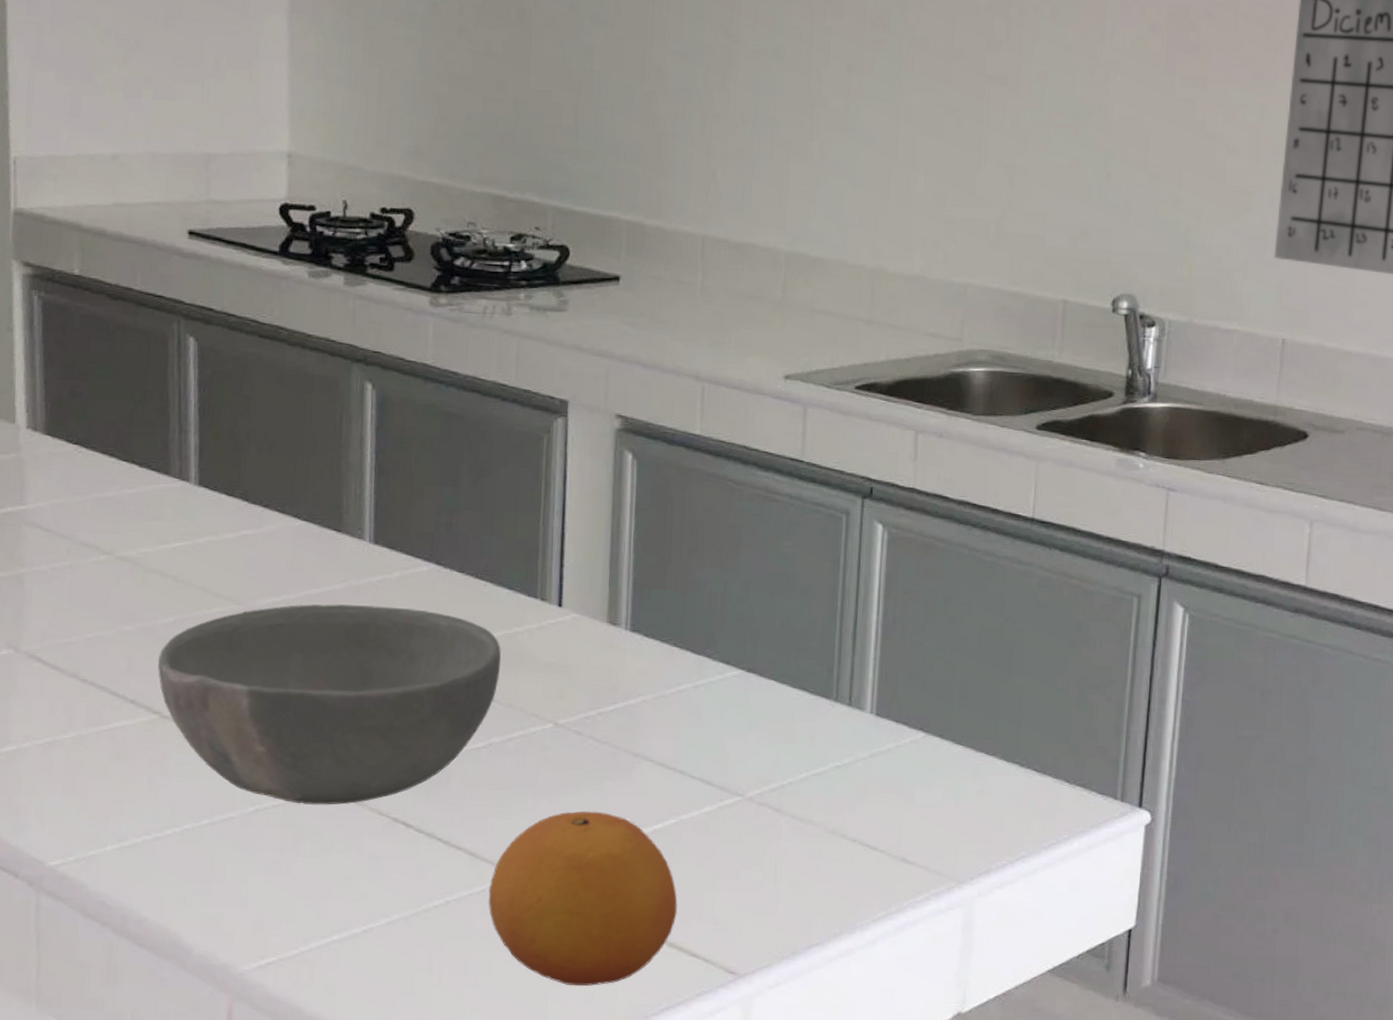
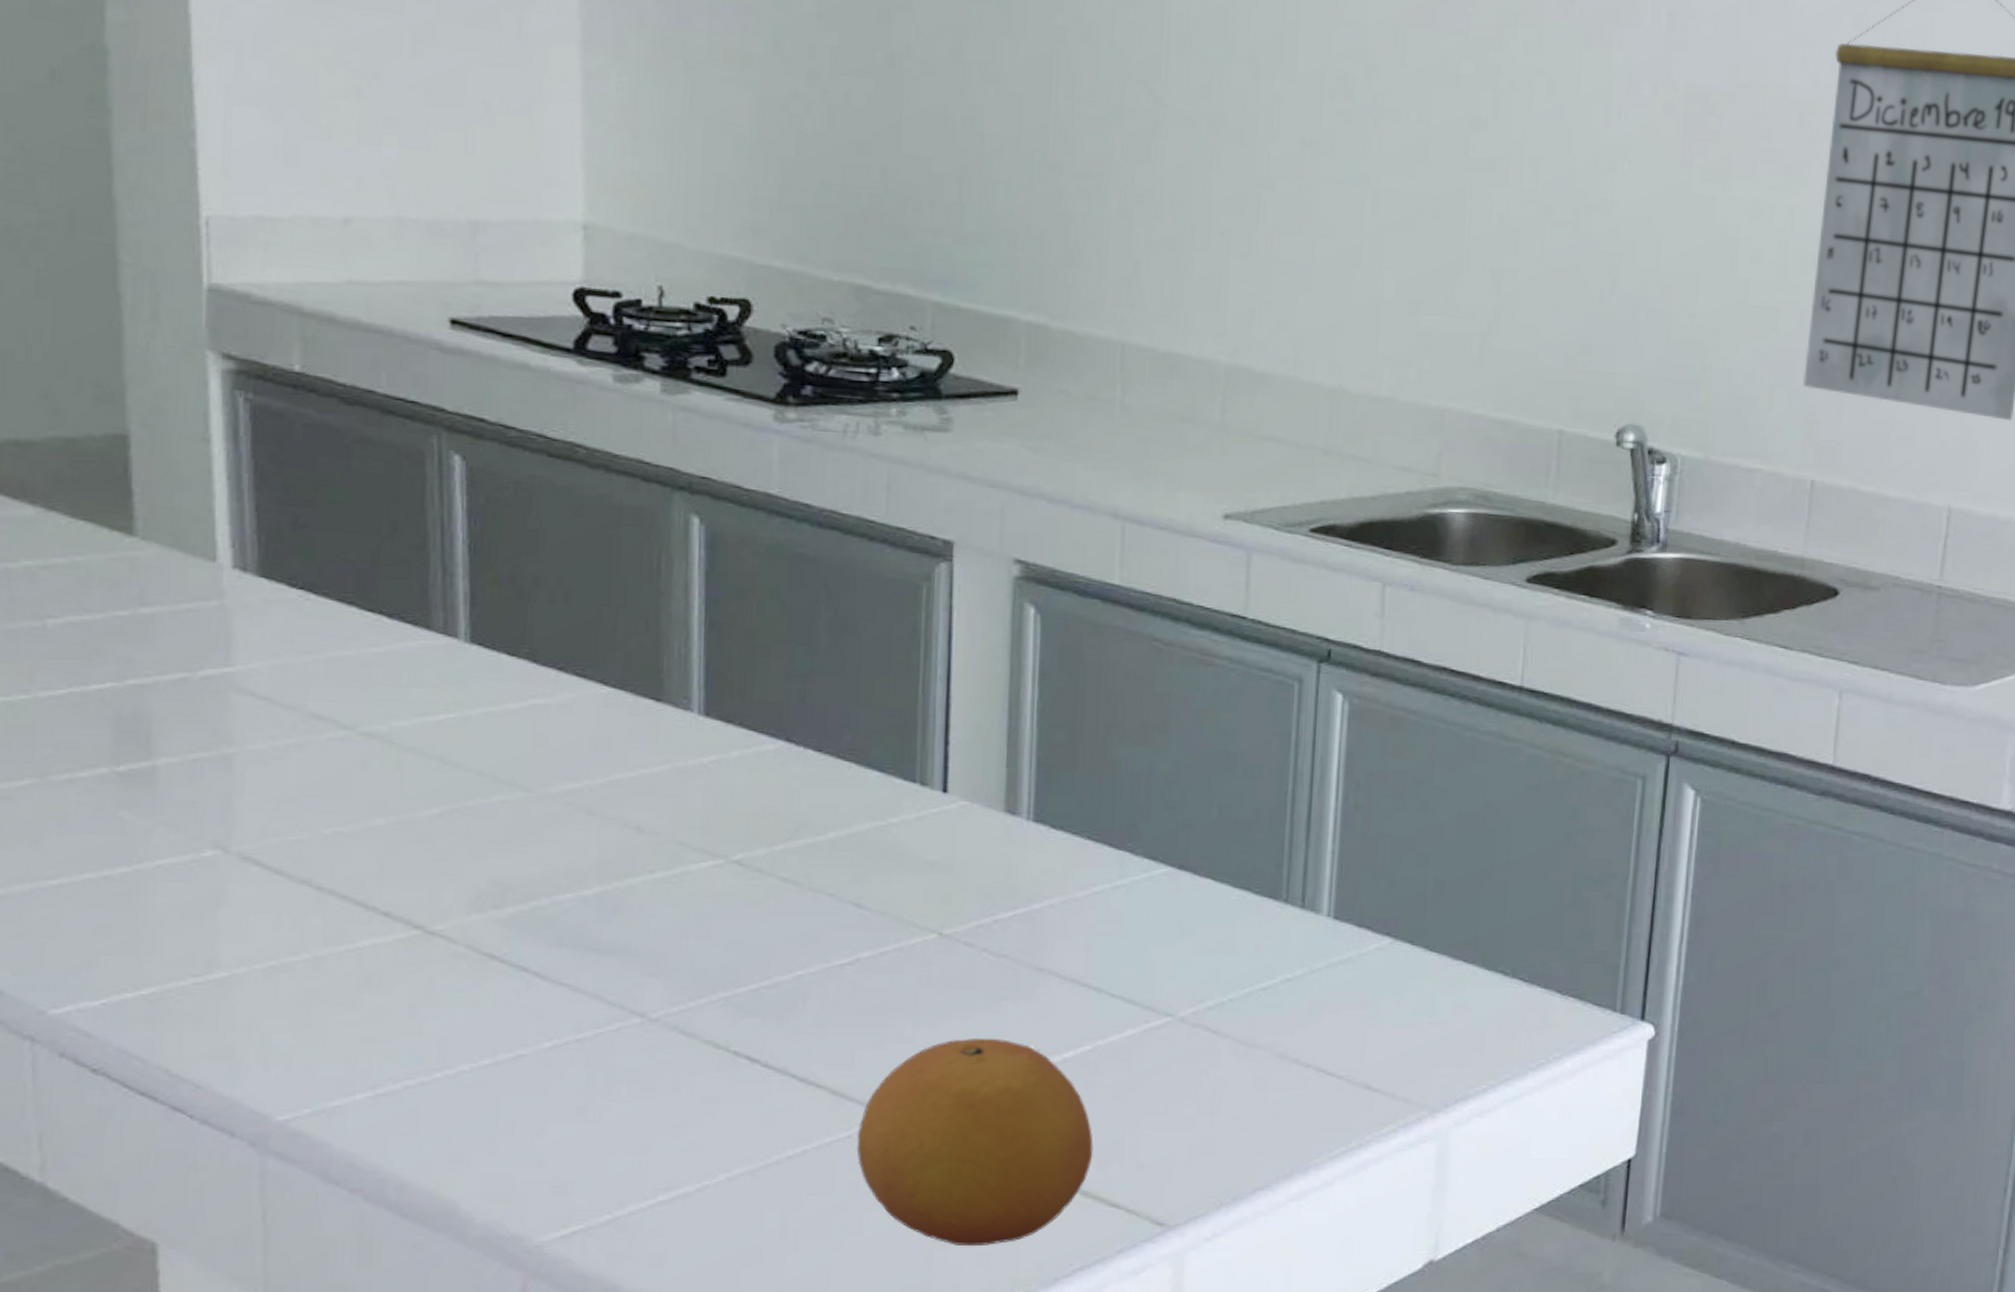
bowl: present [157,603,502,805] -> none [419,789,872,1038]

